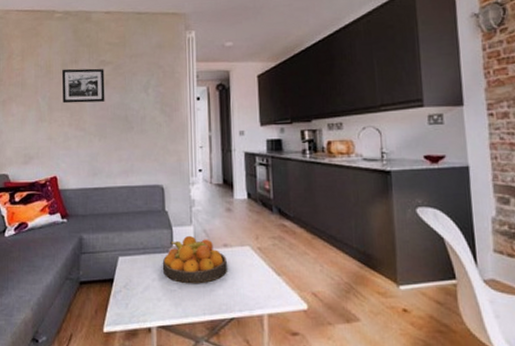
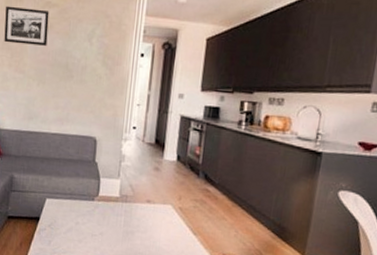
fruit bowl: present [162,235,227,284] -> none [86,187,148,233]

